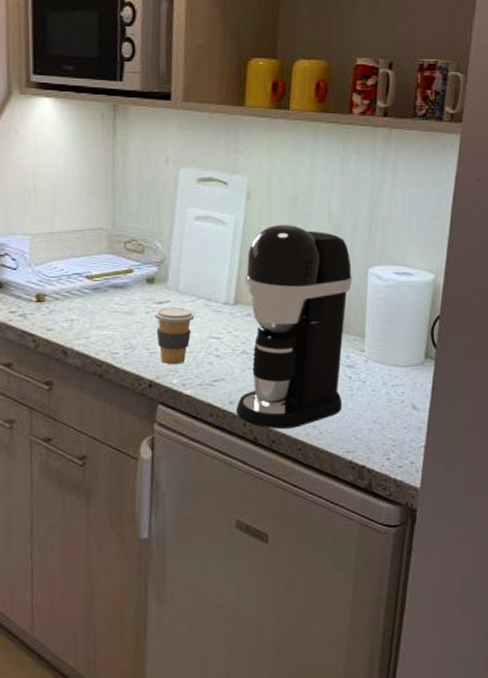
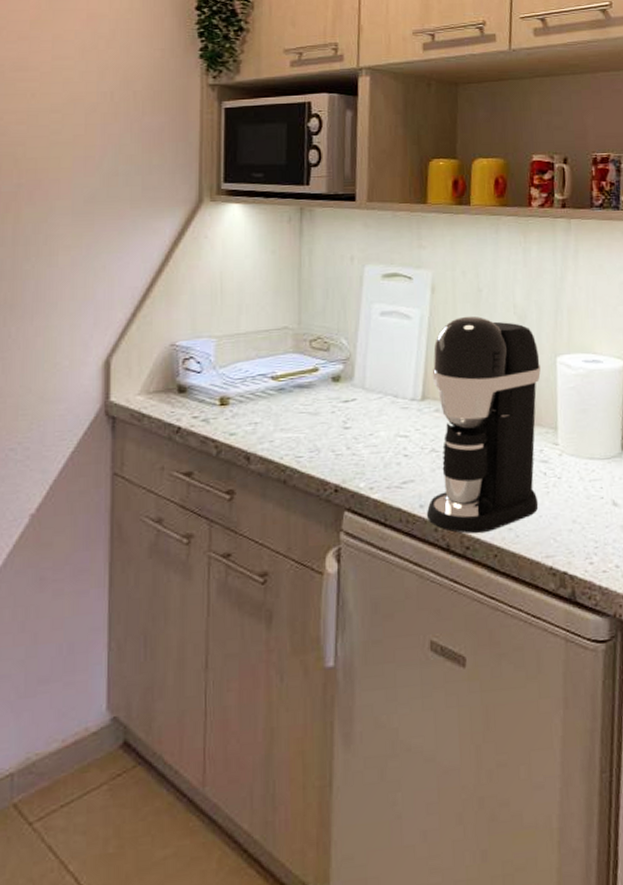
coffee cup: present [154,307,195,365] -> none [340,405,382,467]

